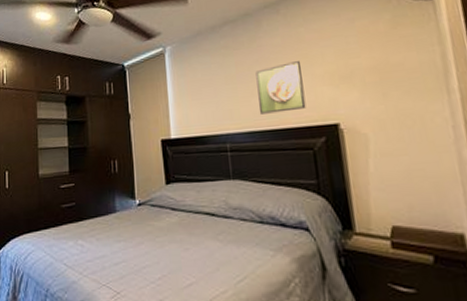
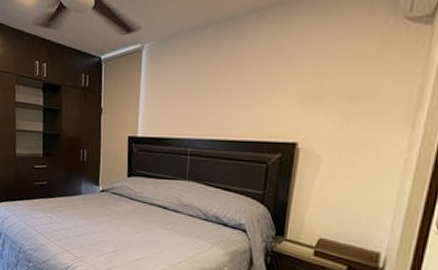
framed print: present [255,61,306,114] -> none [224,75,275,125]

